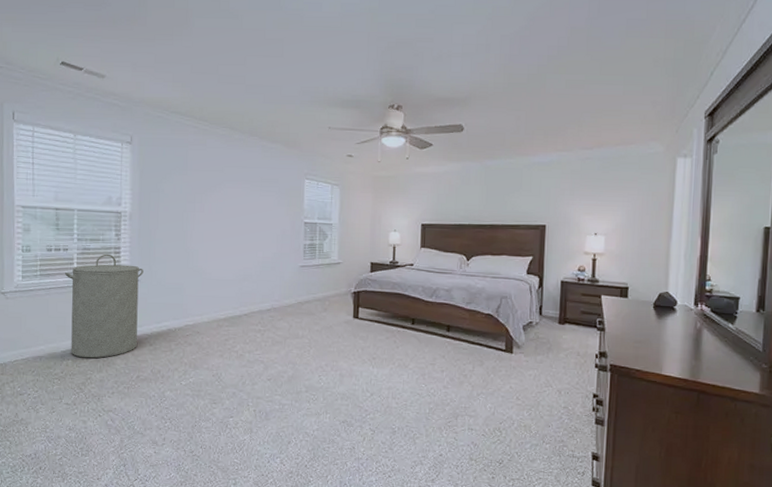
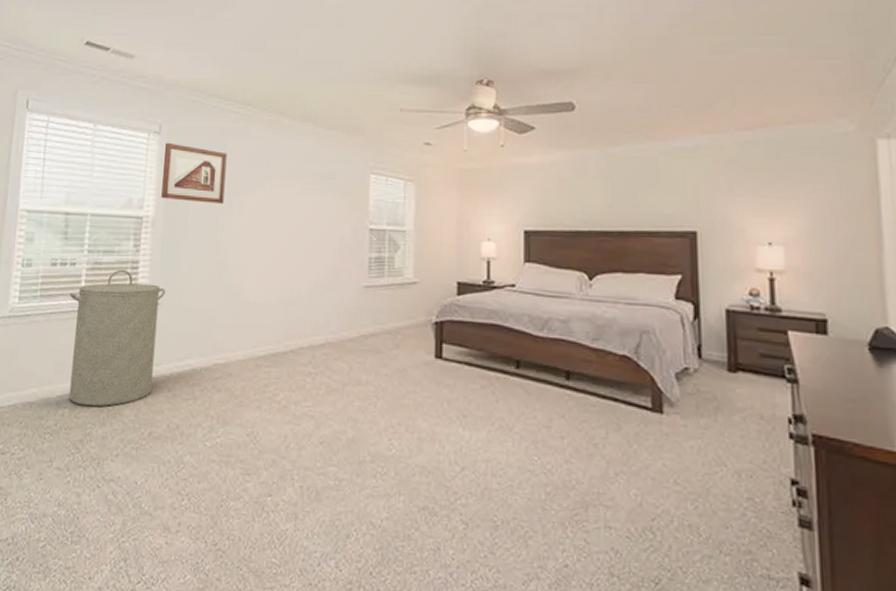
picture frame: none [136,151,189,202] -> present [161,142,227,204]

